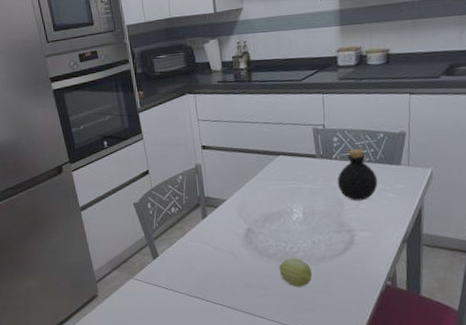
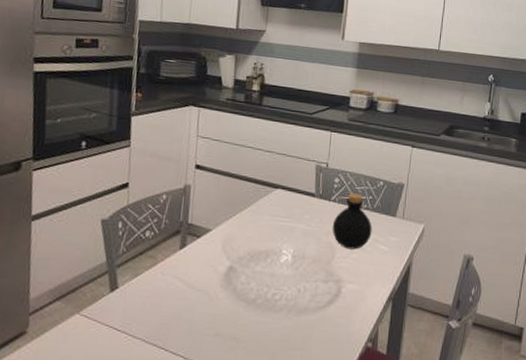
fruit: present [279,258,312,287] -> none [256,306,291,342]

